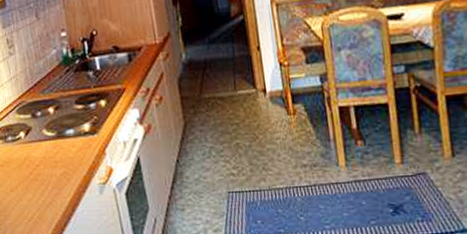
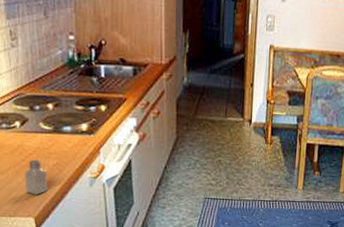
saltshaker: none [33,170,59,212] -> present [24,159,48,196]

